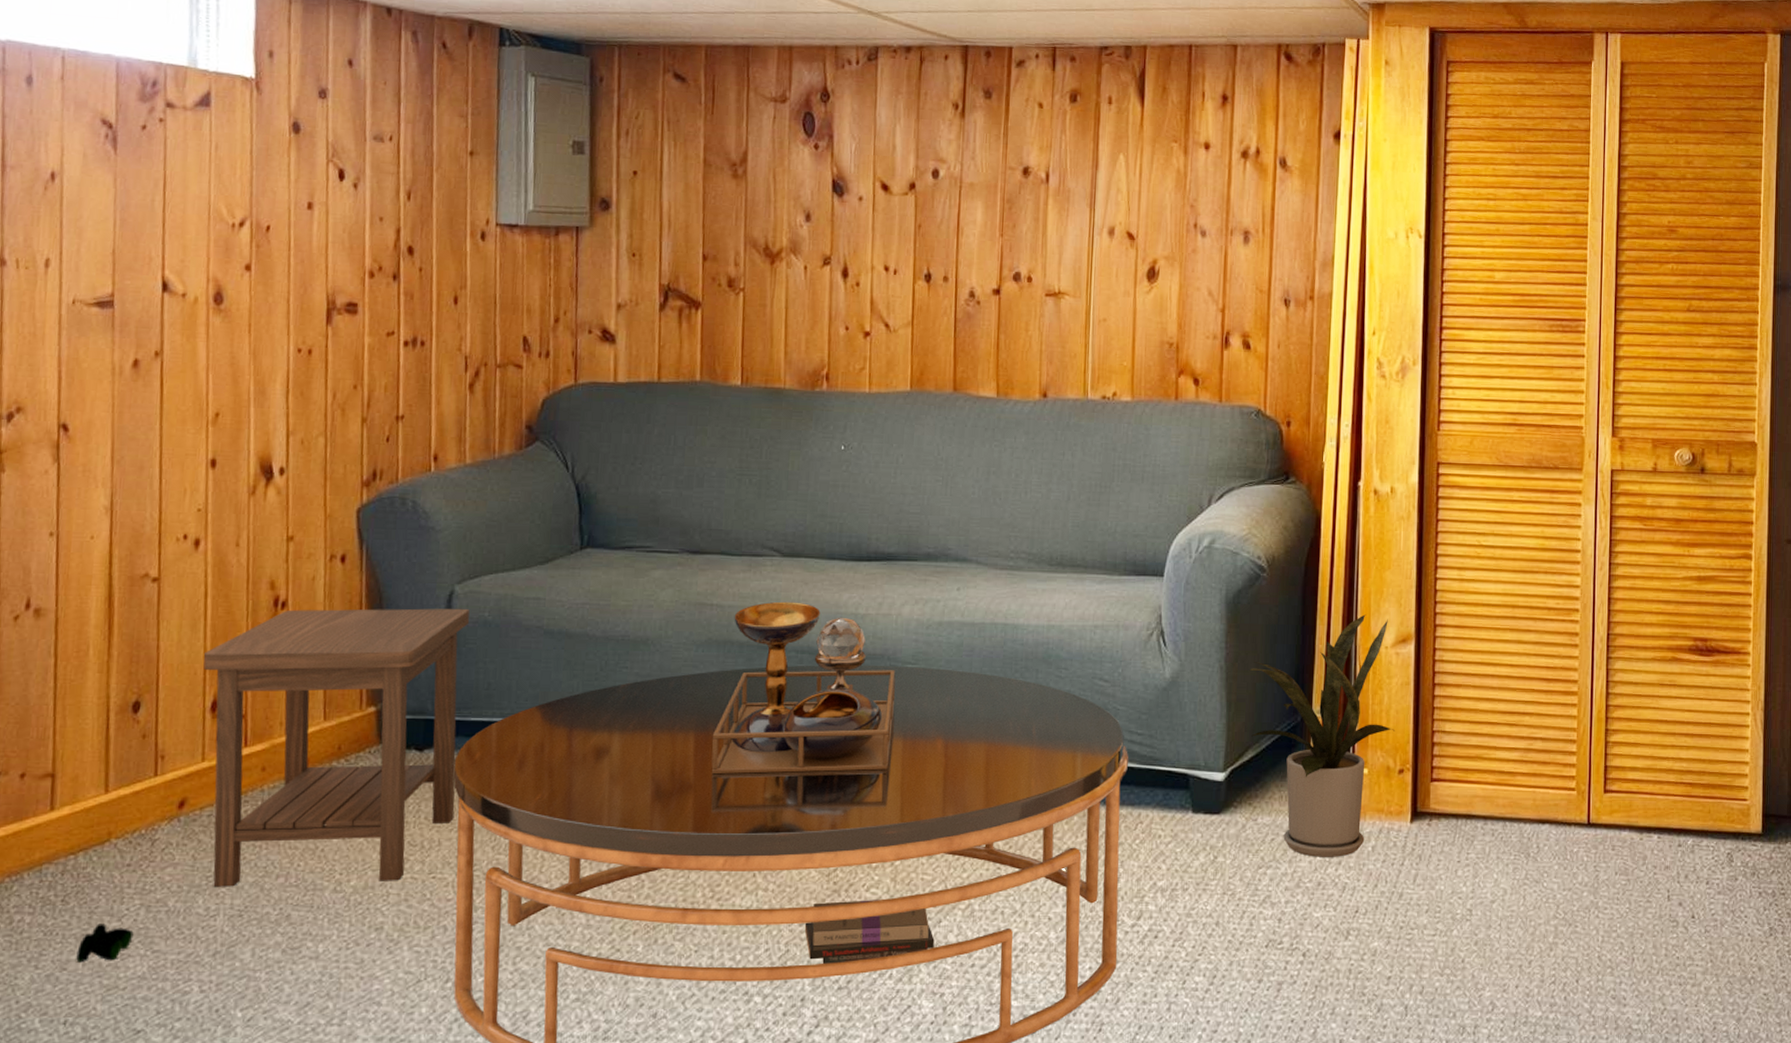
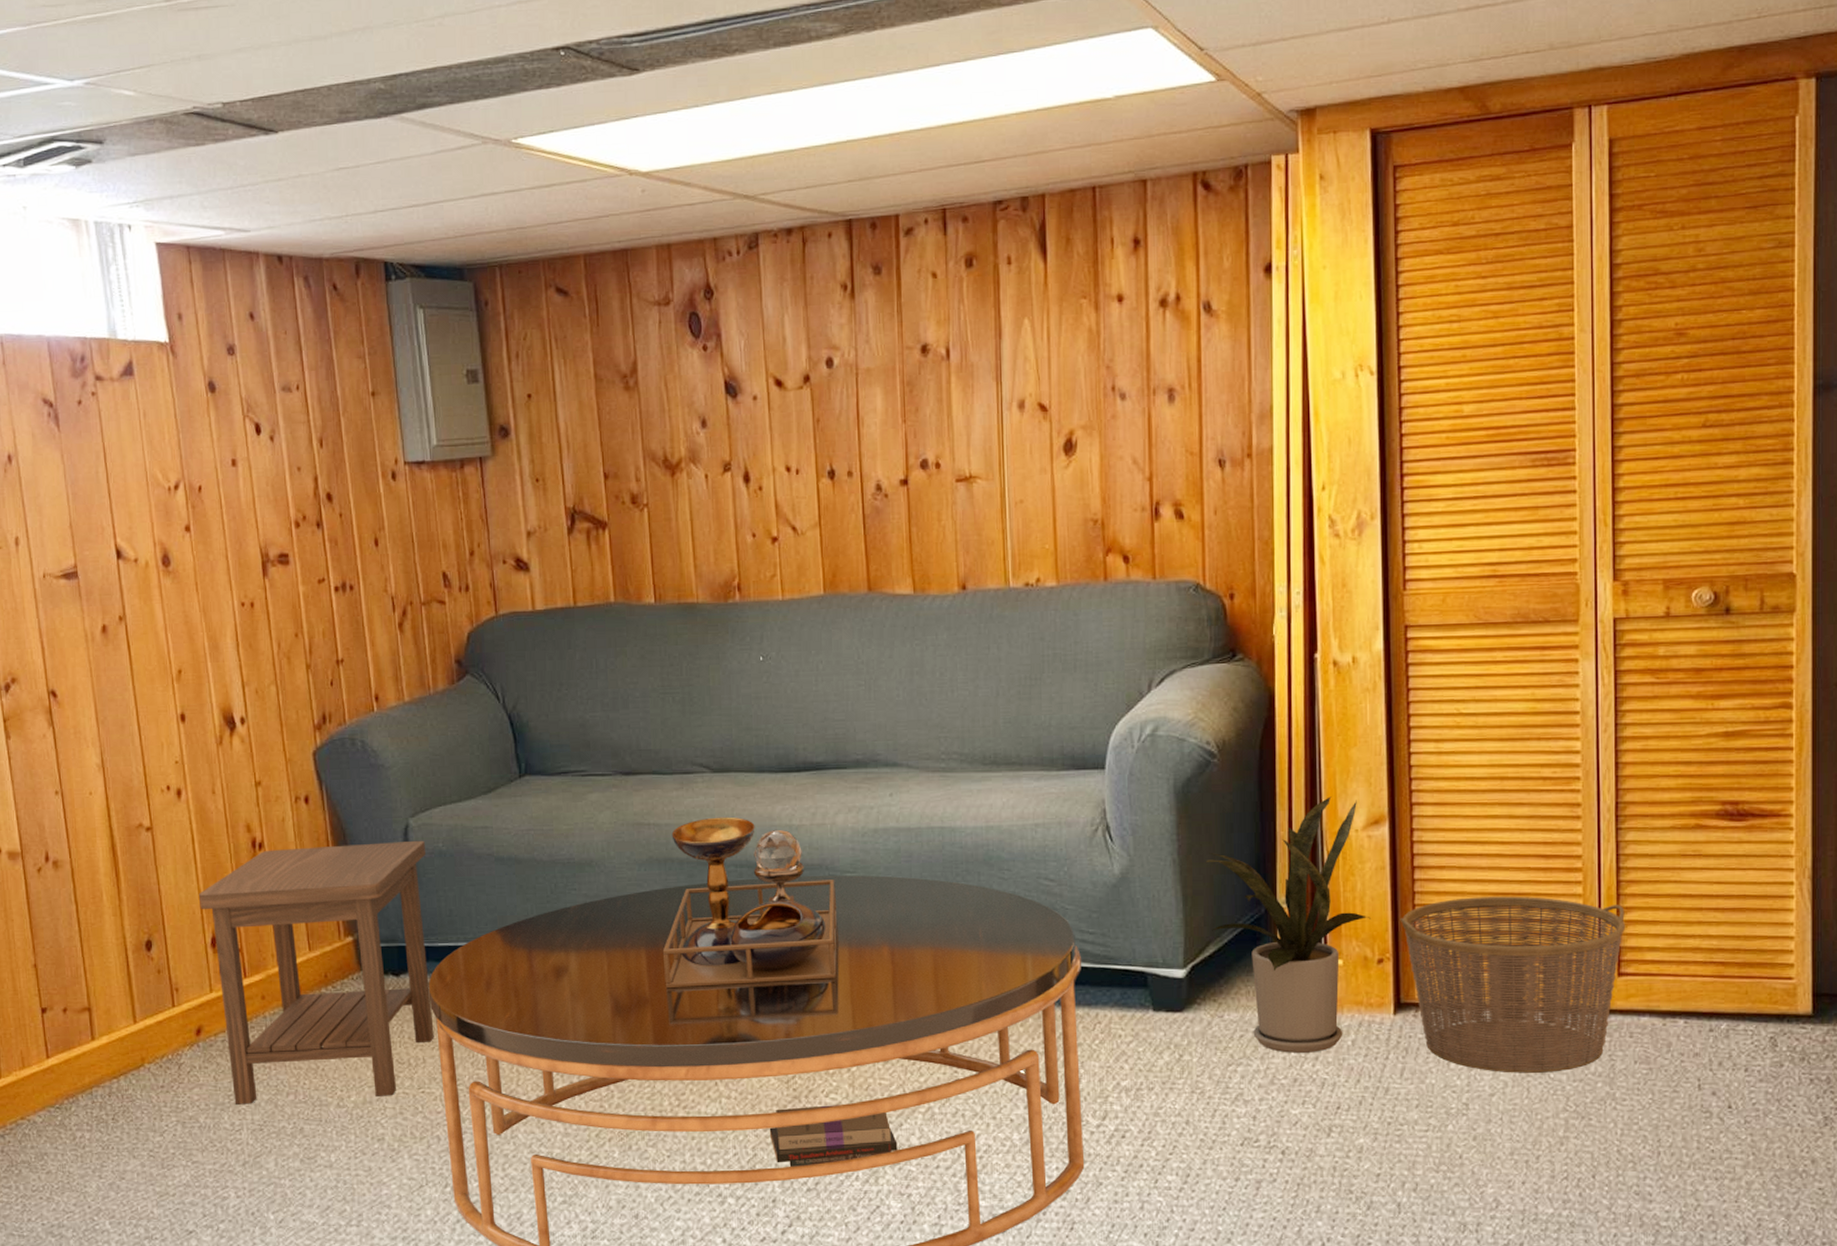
dumbbells: present [63,923,134,1027] -> none [129,1138,175,1229]
basket: none [1420,714,1612,881] -> present [1400,896,1626,1073]

